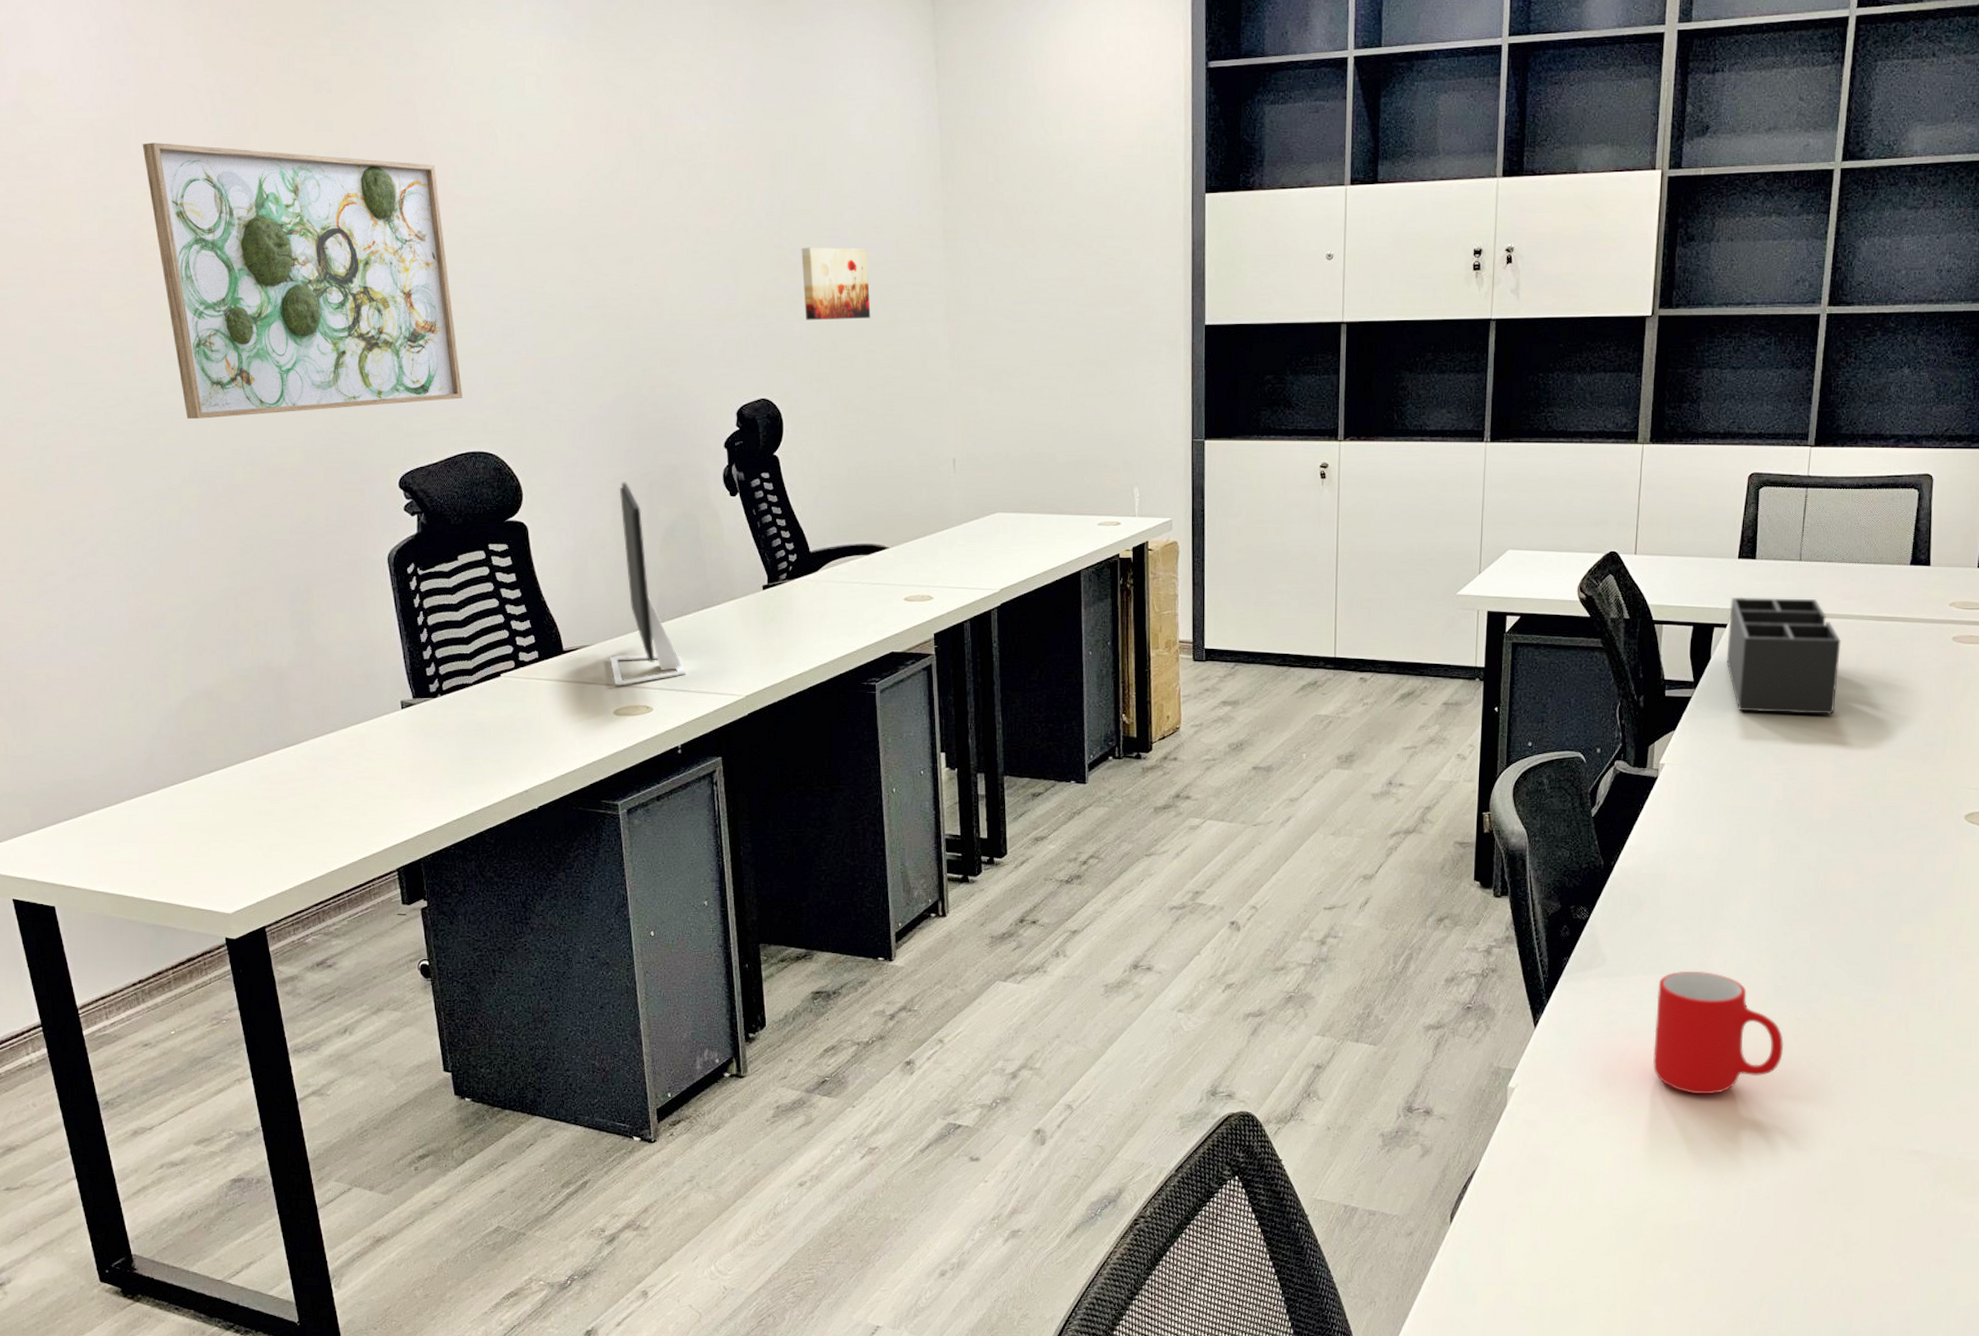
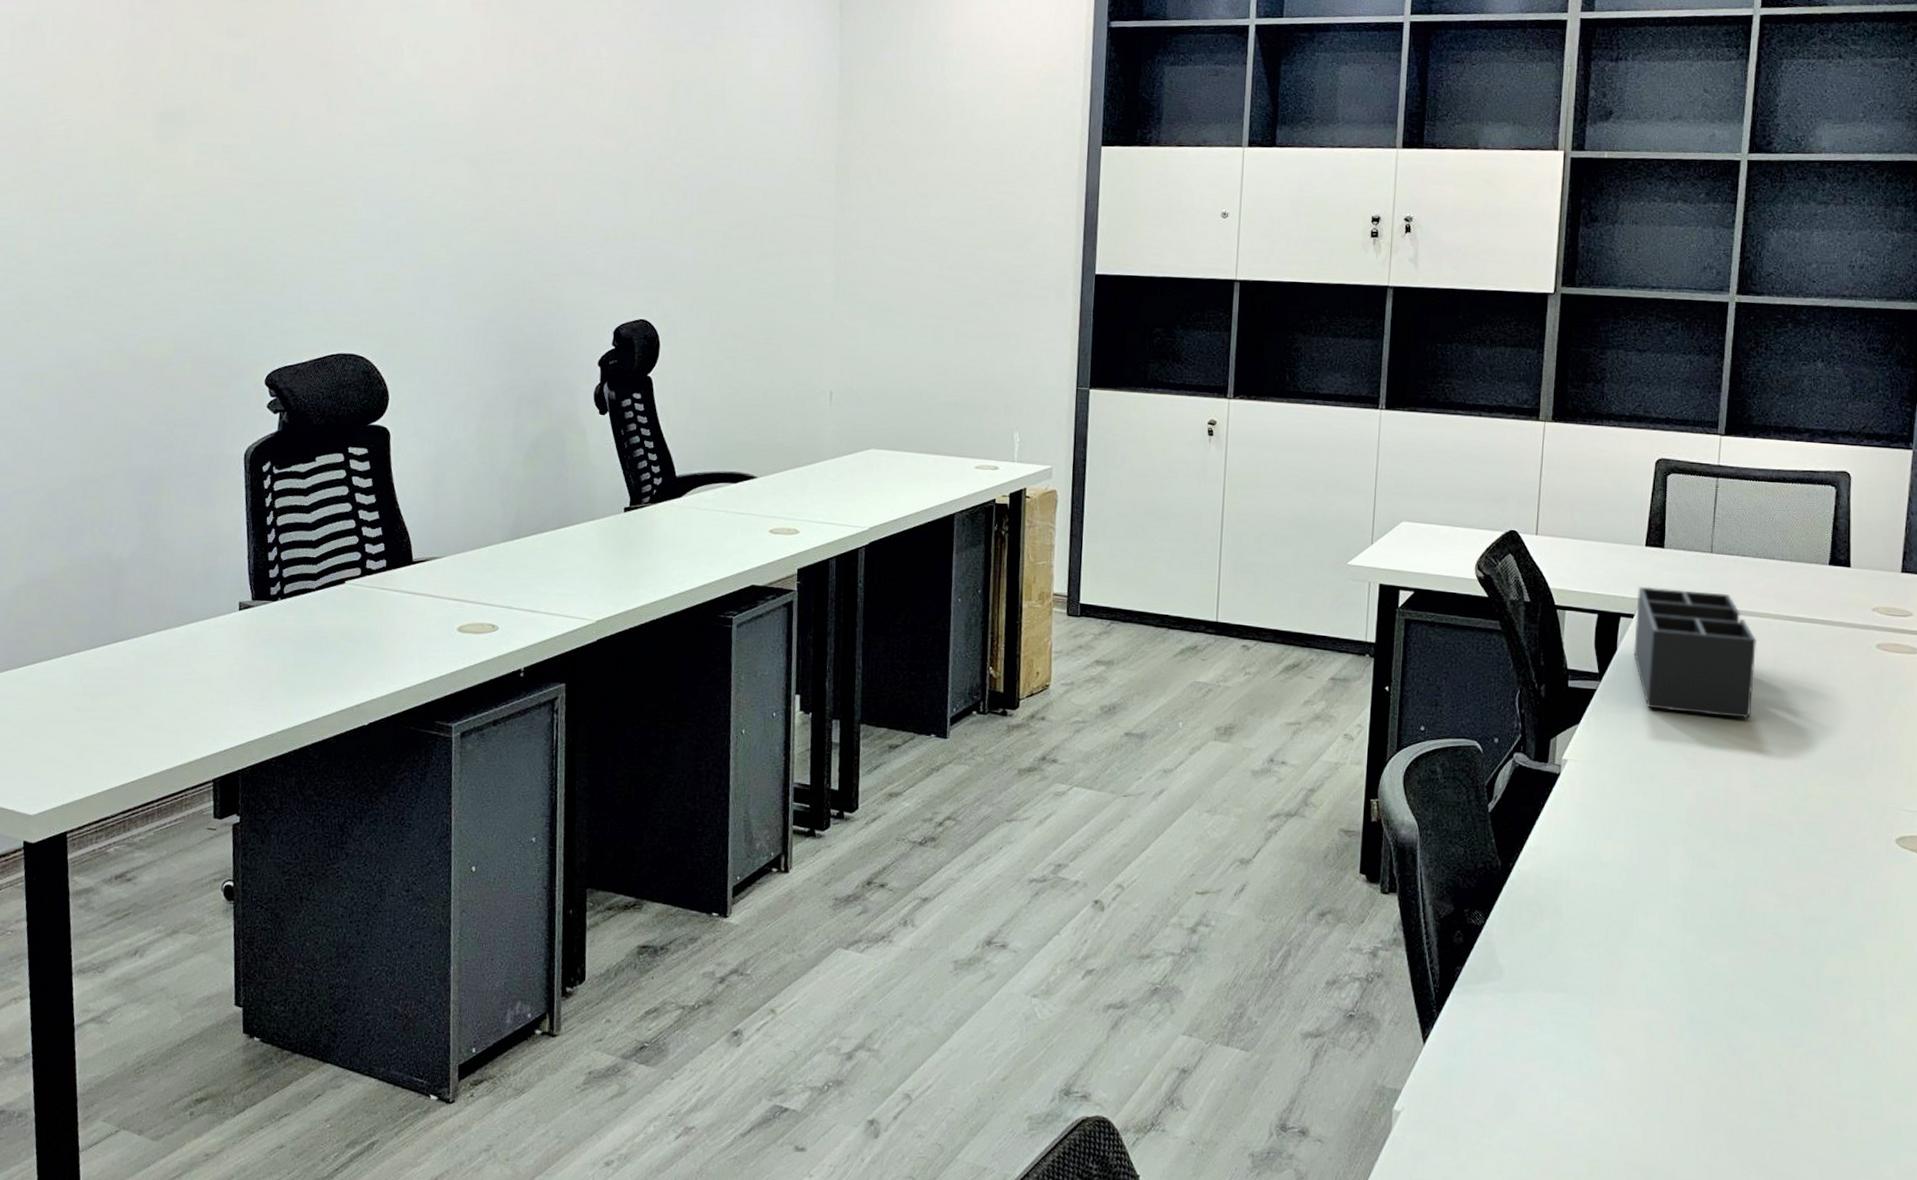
wall art: present [142,142,462,419] -> none [57,37,340,304]
monitor: present [609,482,686,686] -> none [458,393,537,601]
wall art: present [801,247,871,320] -> none [691,174,759,247]
cup: present [1652,971,1784,1095] -> none [1554,991,1701,1136]

